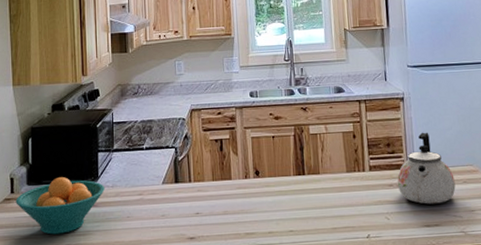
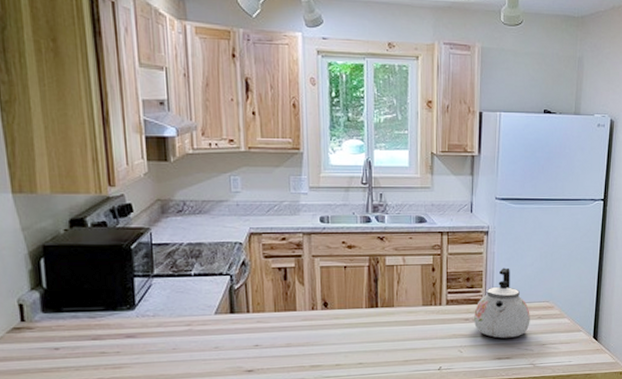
fruit bowl: present [16,177,105,235] -> none [28,304,144,368]

